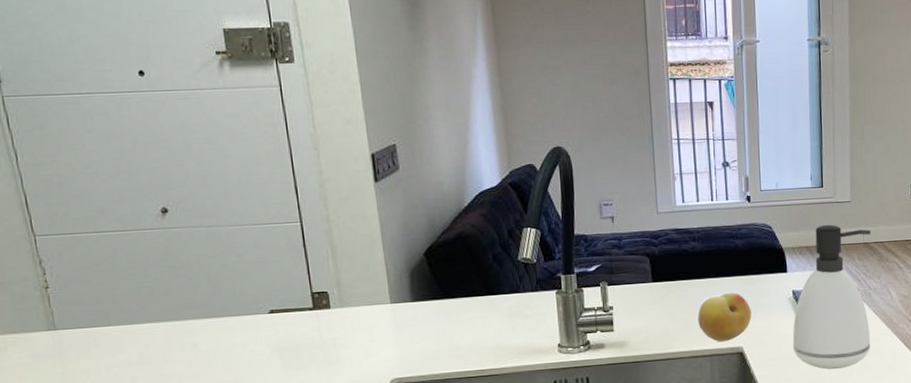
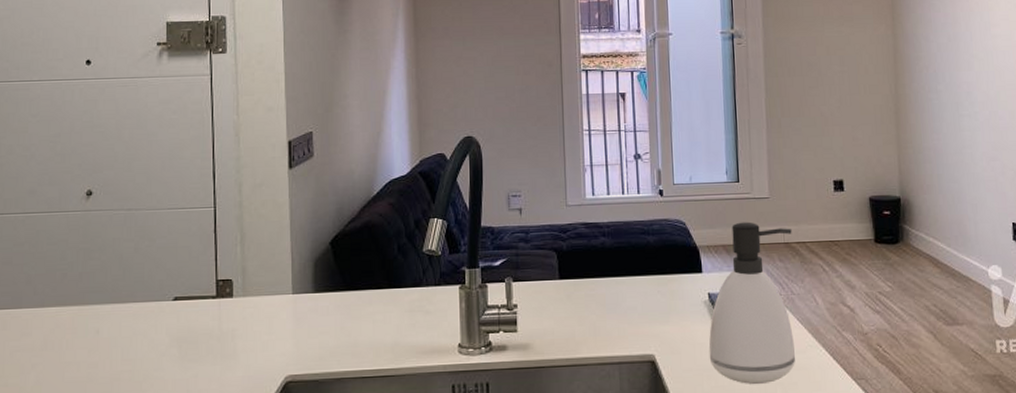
fruit: present [698,292,752,342] -> none [606,293,664,349]

